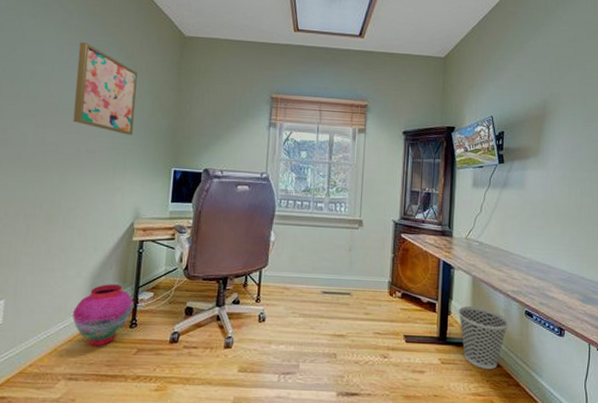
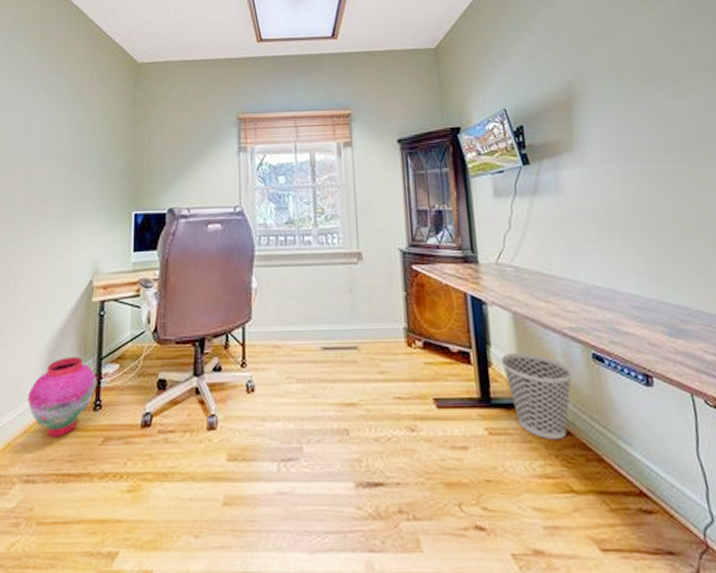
wall art: present [73,42,137,136] -> none [23,83,90,179]

